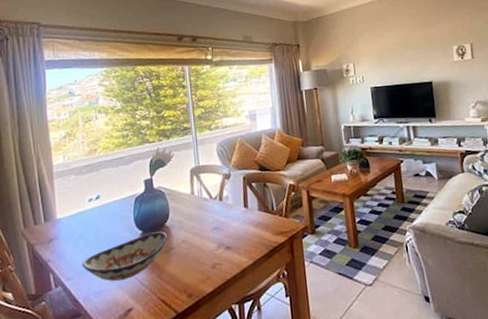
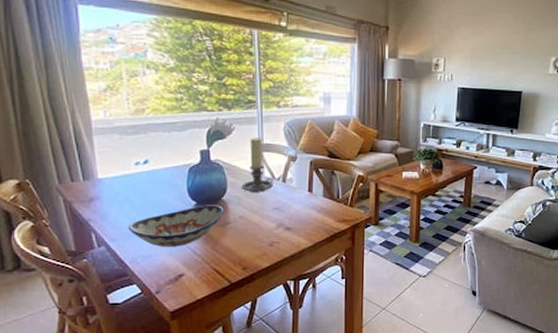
candle holder: none [182,161,211,215] -> present [241,138,273,192]

